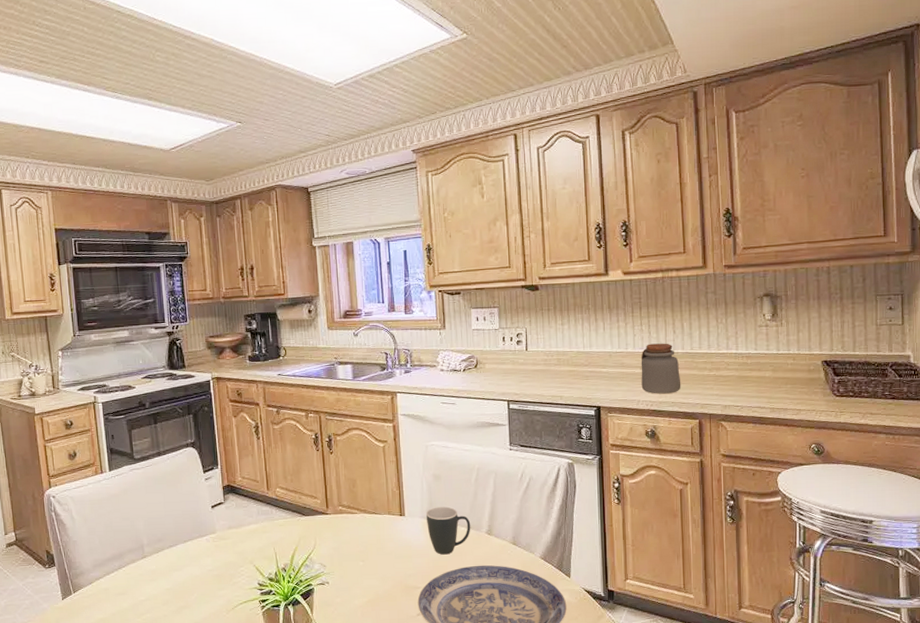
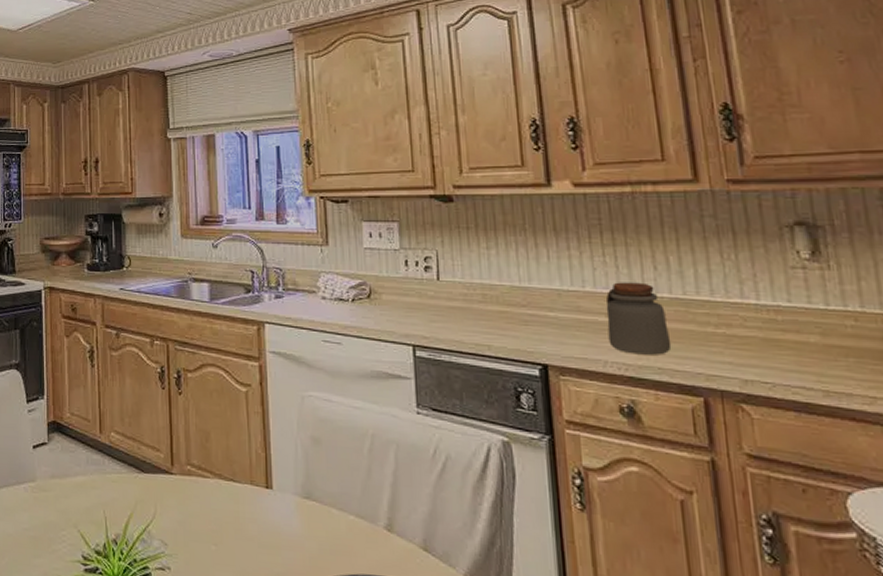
mug: present [426,506,471,555] -> none [302,482,363,552]

